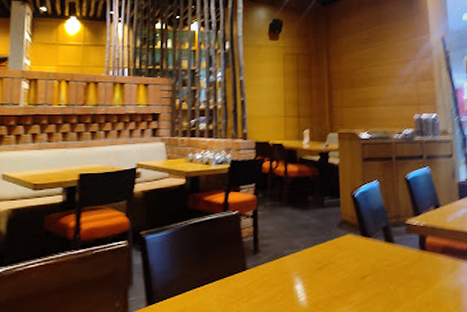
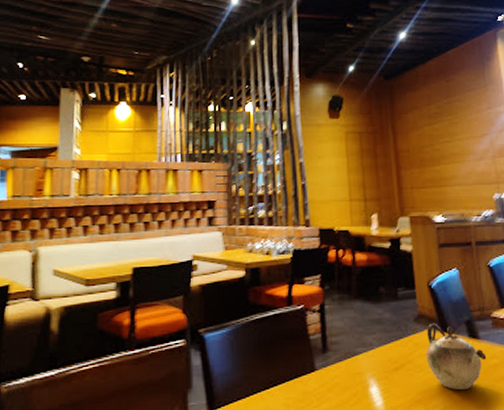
teapot: none [346,229,399,288] -> present [426,324,487,391]

